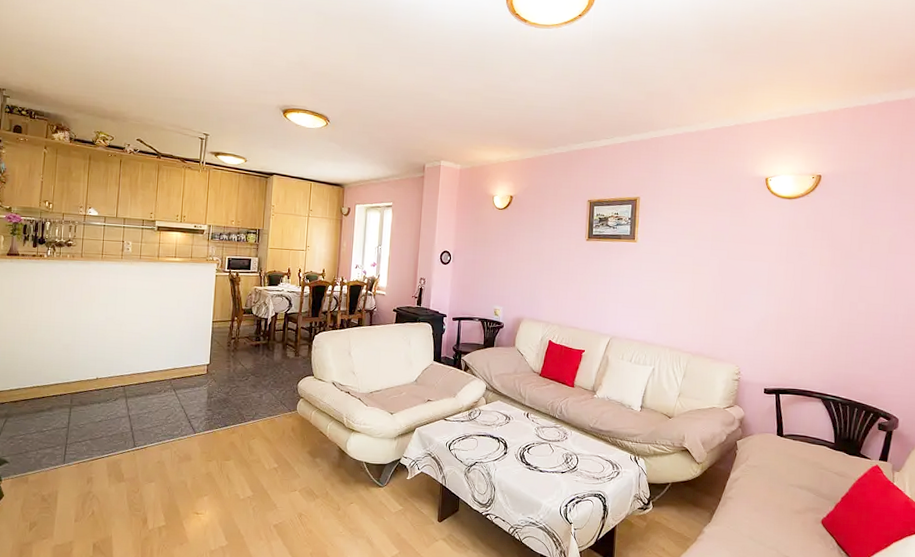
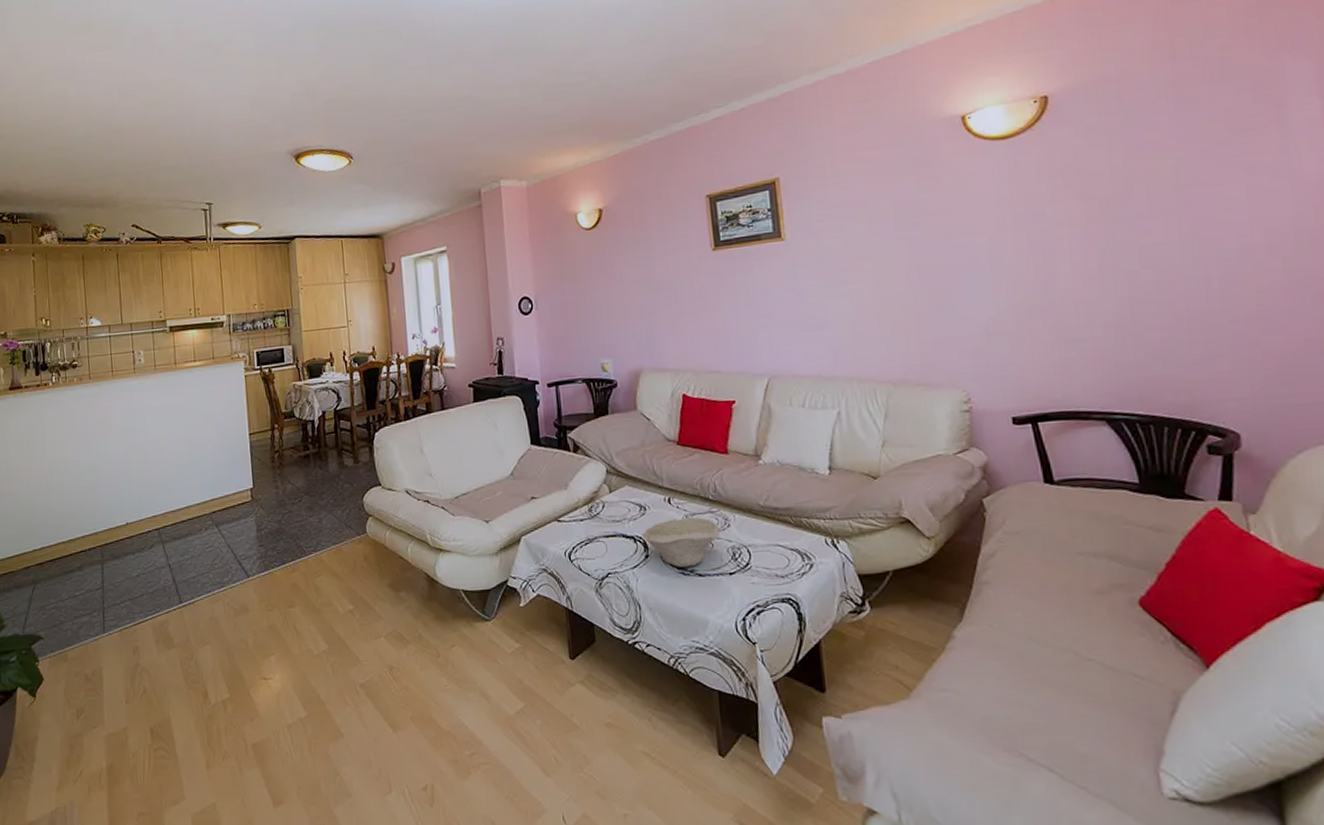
bowl: none [504,428,560,465] -> present [641,516,720,568]

